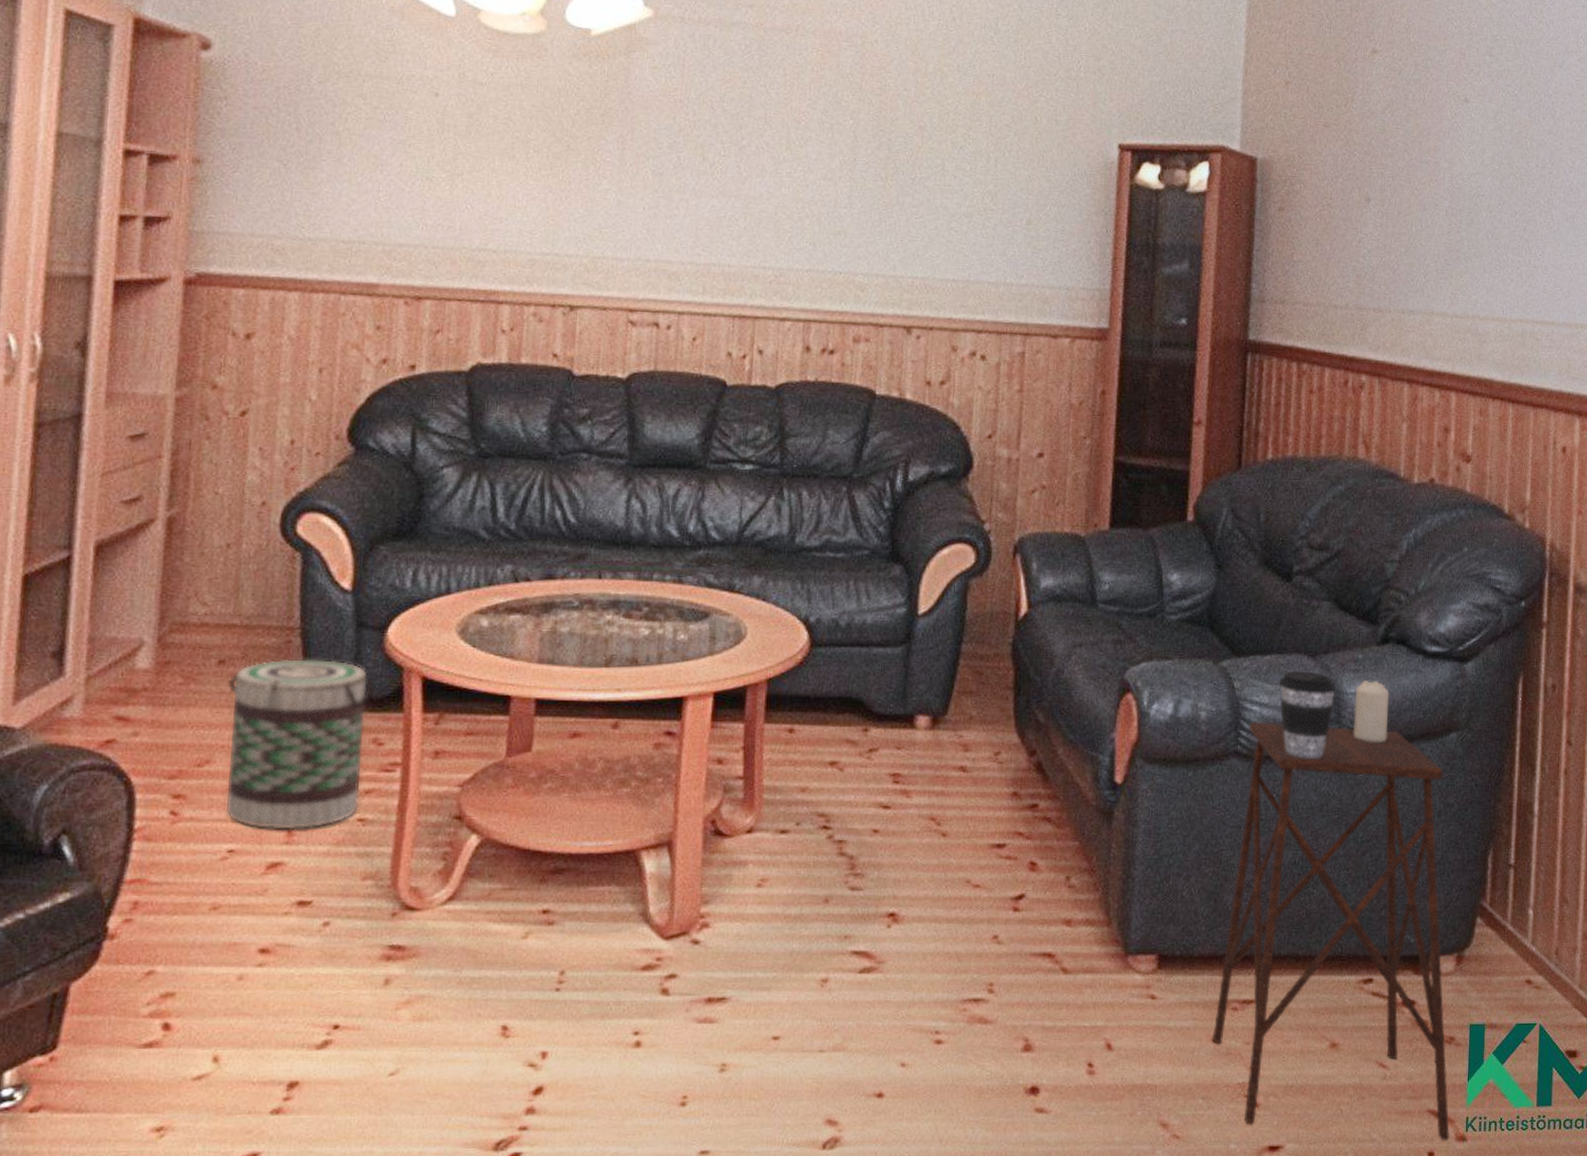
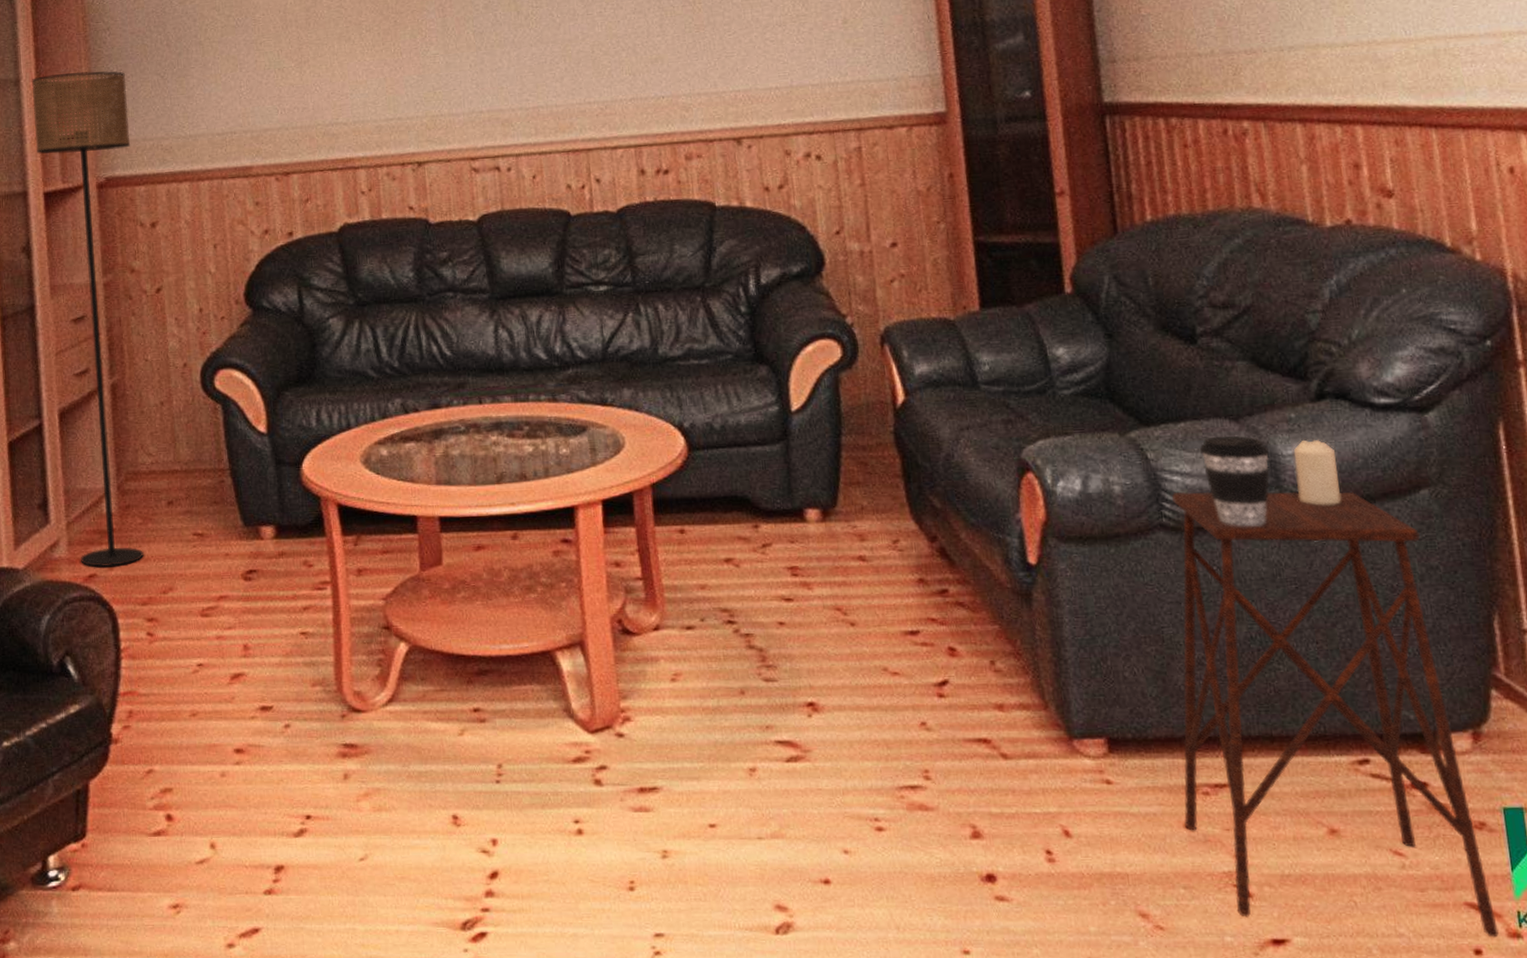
floor lamp: none [98,140,239,732] -> present [31,71,144,568]
basket: present [225,659,375,830] -> none [177,494,301,645]

